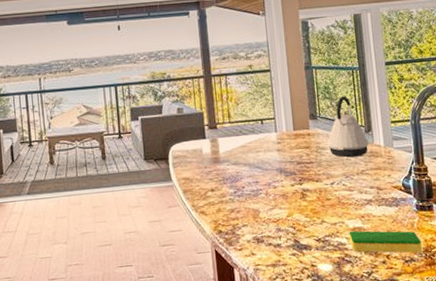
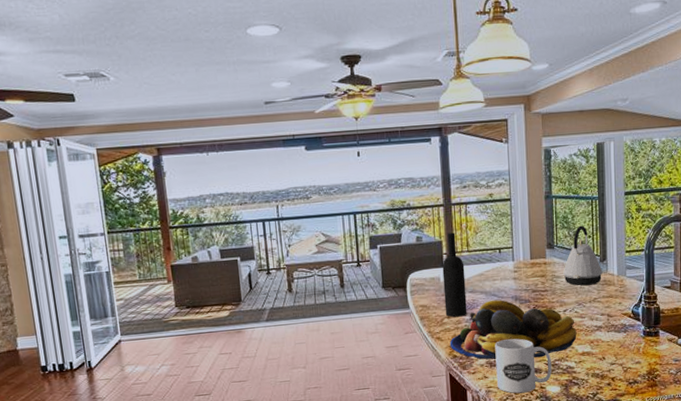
wine bottle: none [204,103,232,191] -> present [442,232,467,318]
fruit bowl: none [214,172,347,235] -> present [449,299,577,360]
mug: none [261,213,323,272] -> present [495,338,552,394]
dish sponge: present [349,230,422,253] -> none [578,355,645,376]

